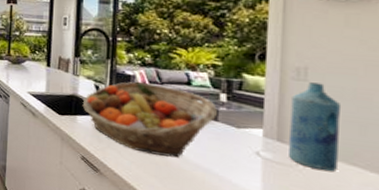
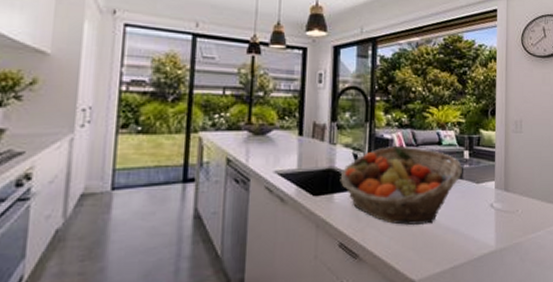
bottle: present [289,82,342,172] -> none [512,134,543,212]

